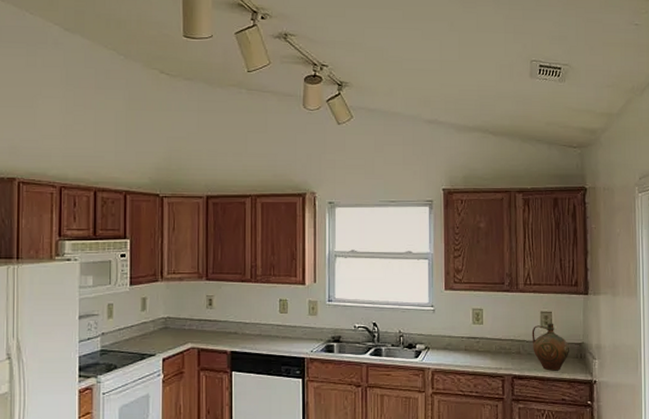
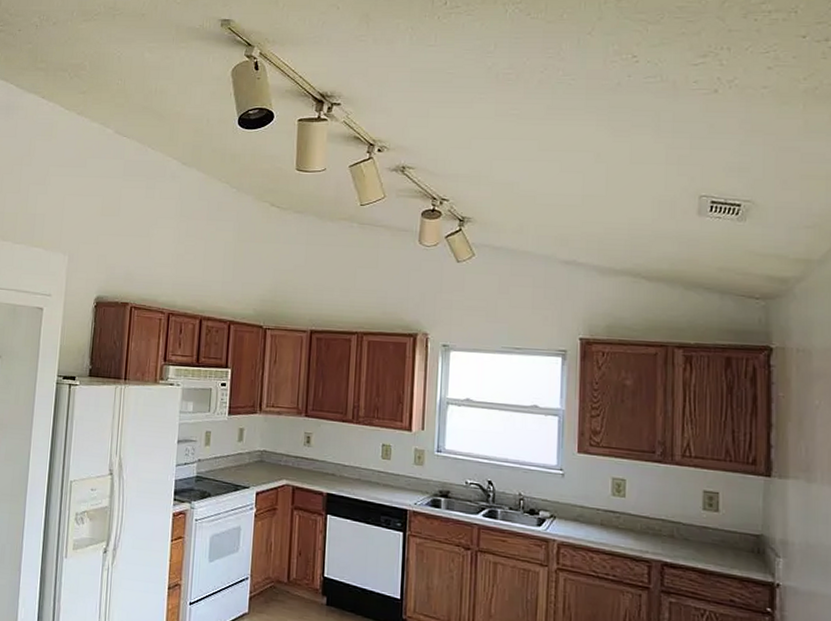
ceramic jug: present [532,323,570,371] -> none [690,505,744,565]

